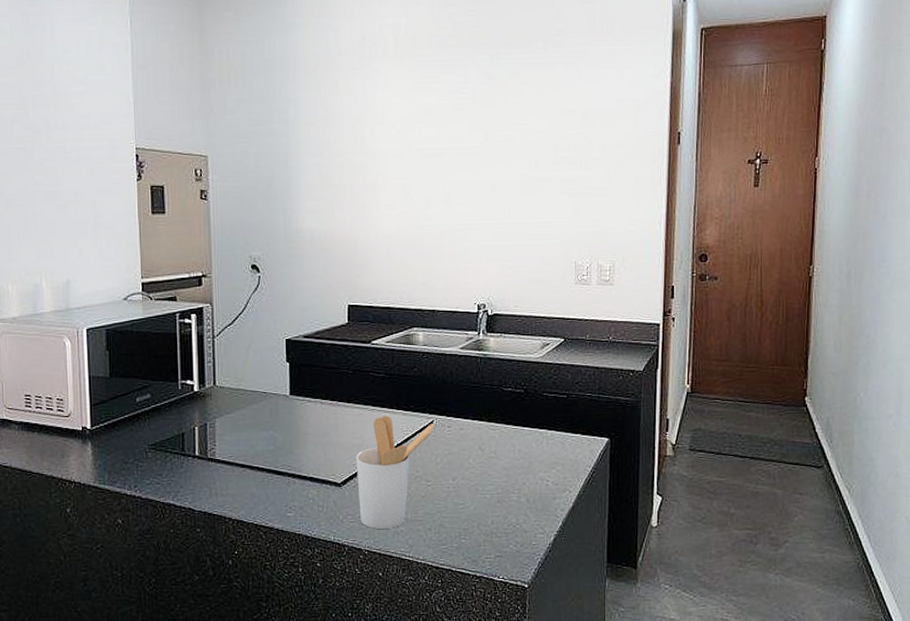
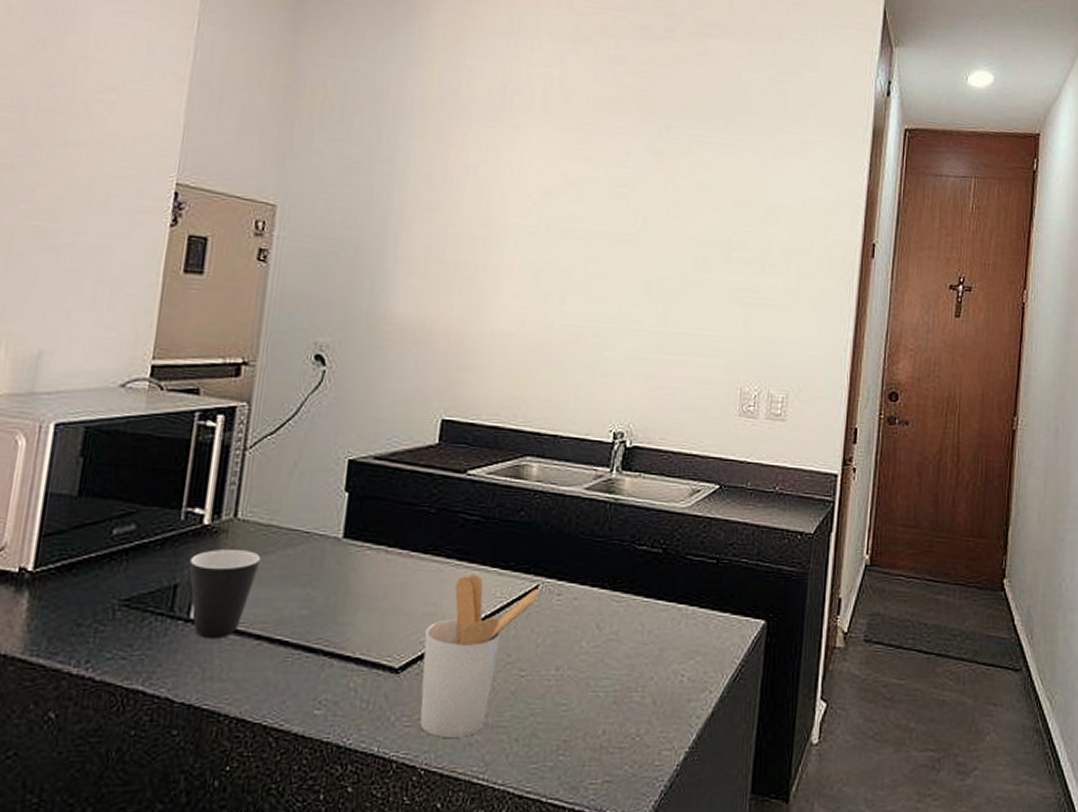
mug: none [189,407,236,469] -> present [186,549,261,639]

